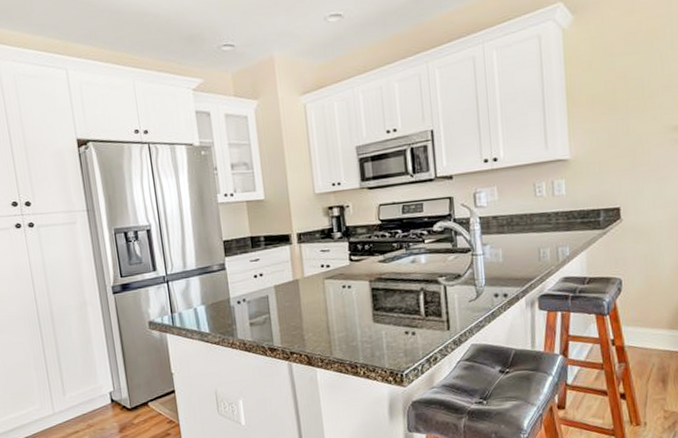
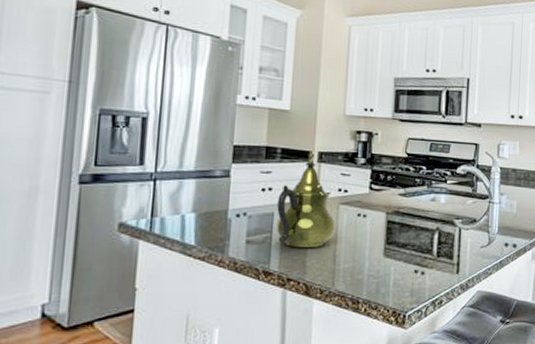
teapot: none [269,235,325,324] -> present [275,152,337,248]

